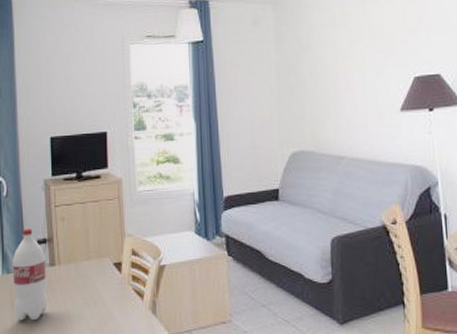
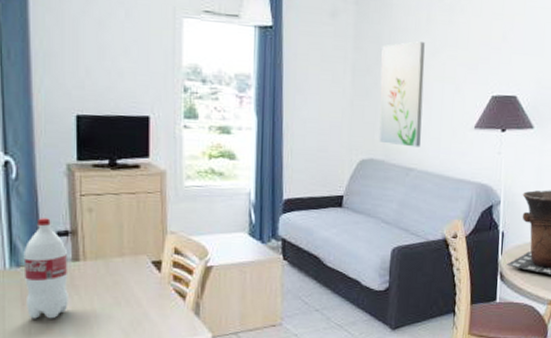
wall art: none [302,35,348,136] -> present [379,41,425,147]

